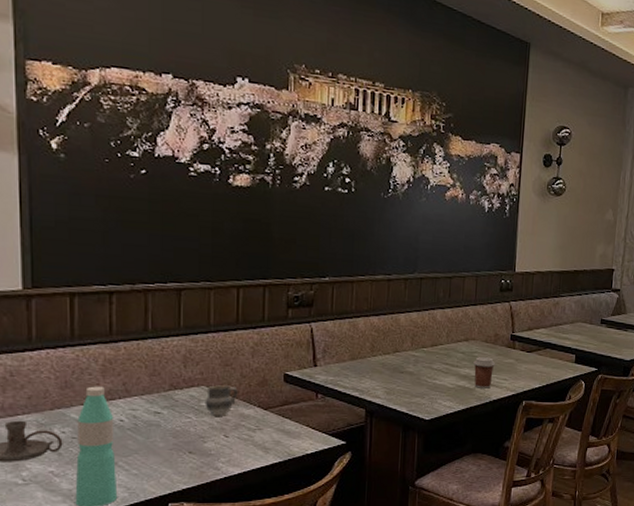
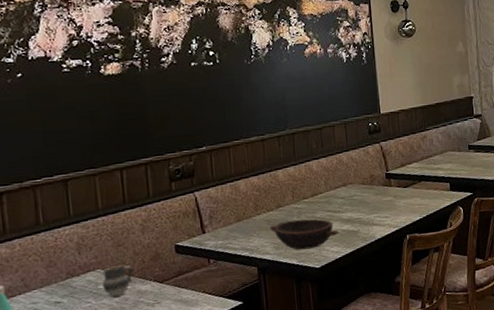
bowl: none [383,367,455,399] -> present [269,219,340,250]
coffee cup: present [473,357,495,389] -> none [354,198,375,230]

